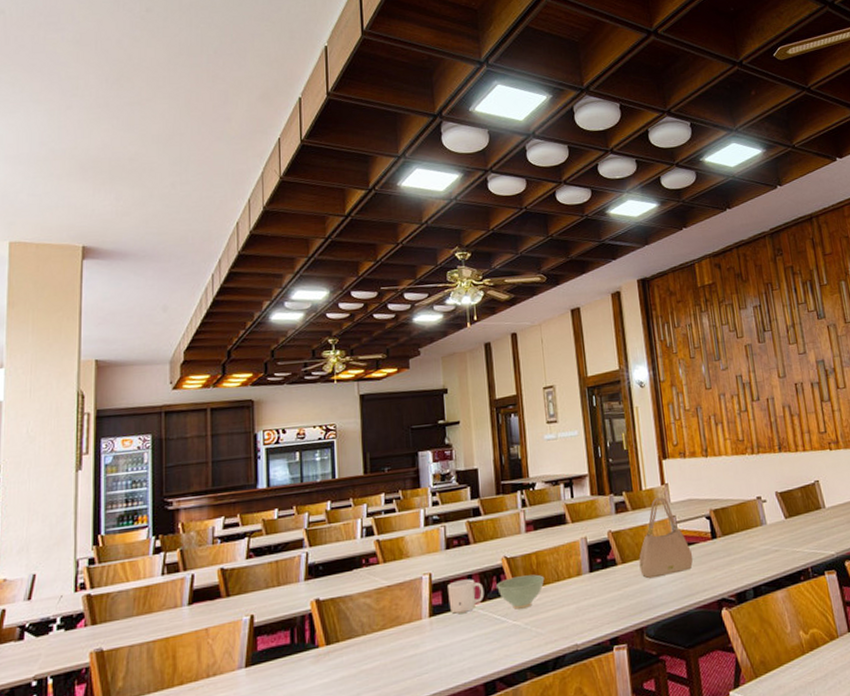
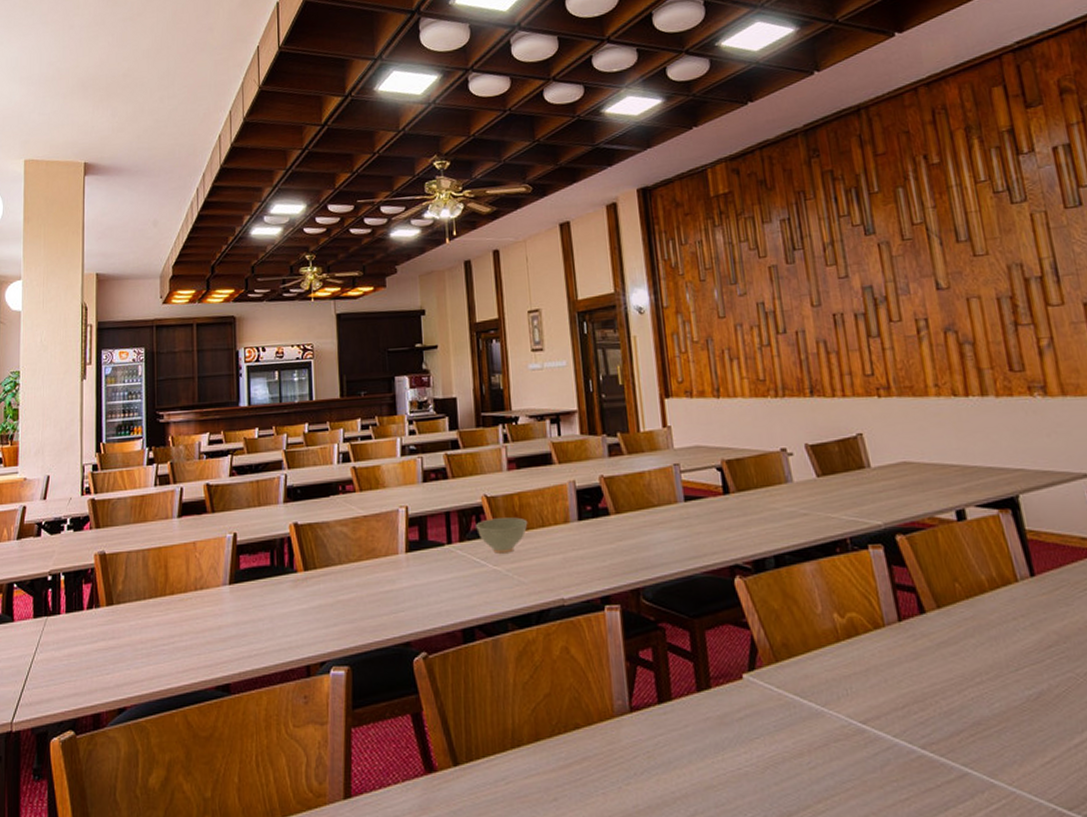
mug: present [448,579,485,614] -> none [425,516,463,552]
handbag: present [639,497,694,579] -> none [635,441,701,534]

